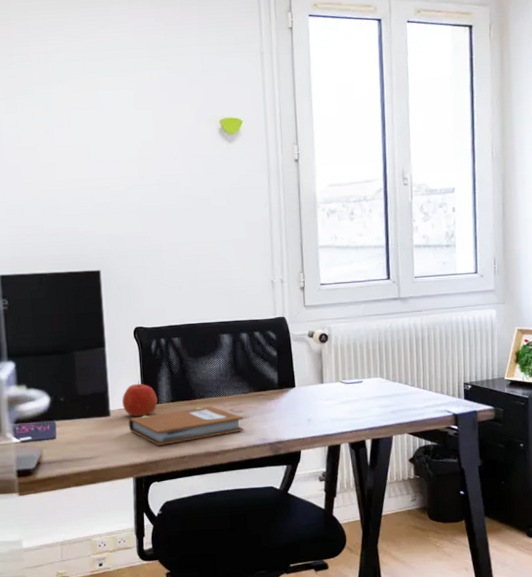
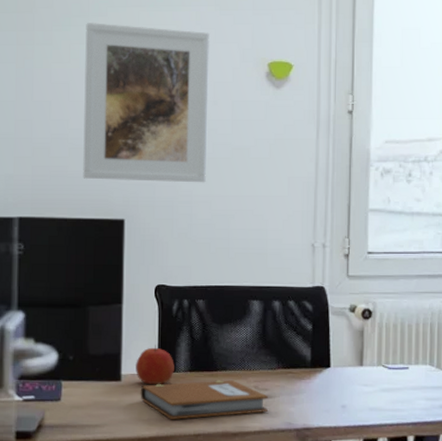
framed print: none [47,90,172,237] -> present [83,23,209,183]

